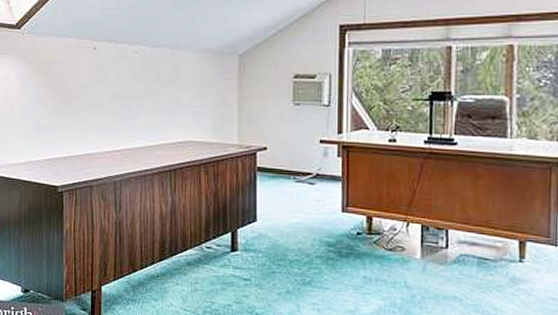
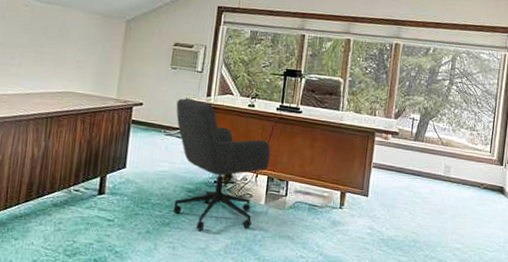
office chair: none [304,137,422,290] -> present [173,97,271,230]

